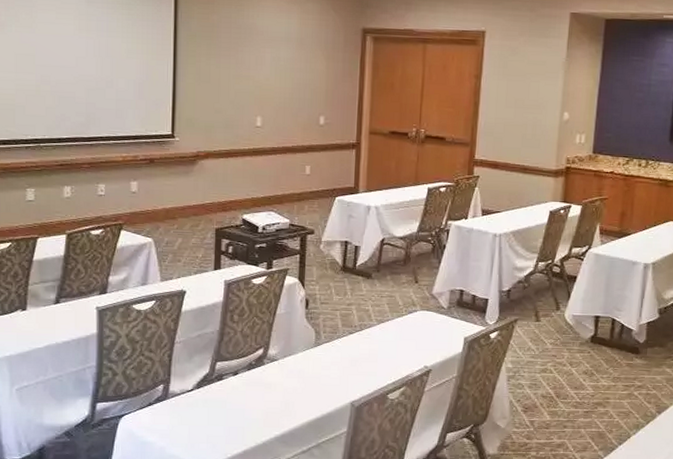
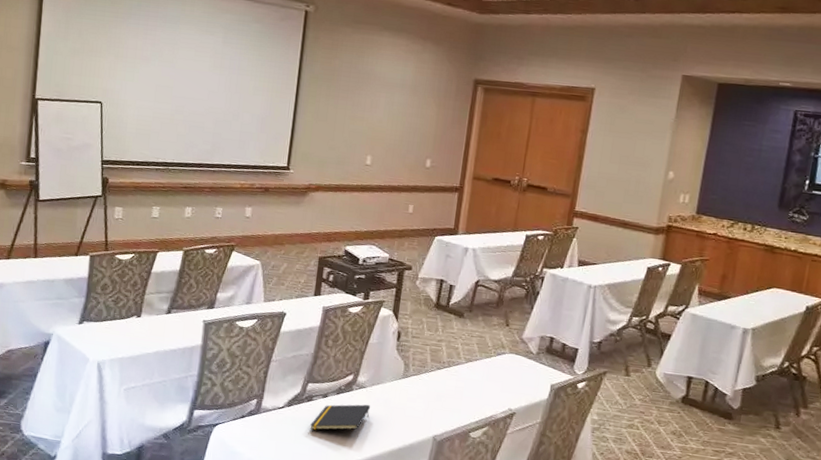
notepad: none [223,377,285,410] -> present [310,404,371,430]

